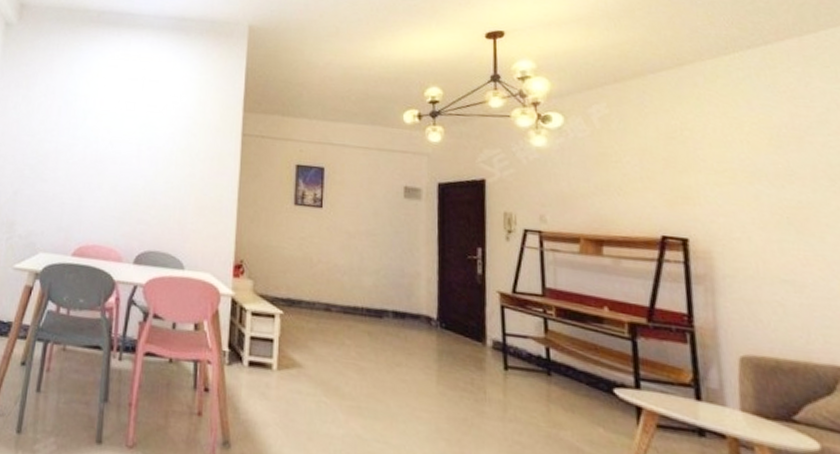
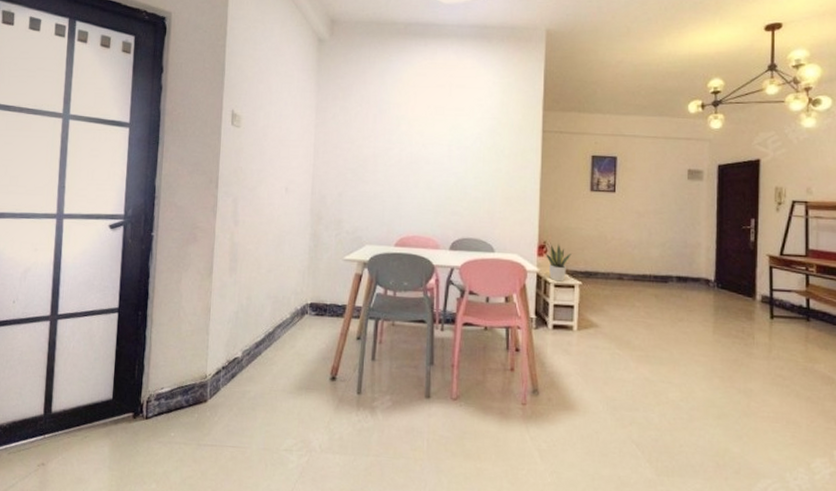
potted plant: none [242,264,272,310] -> present [546,244,572,282]

